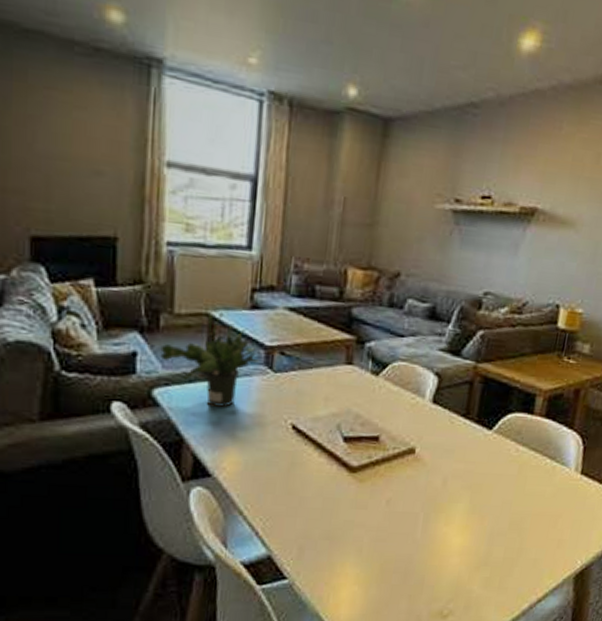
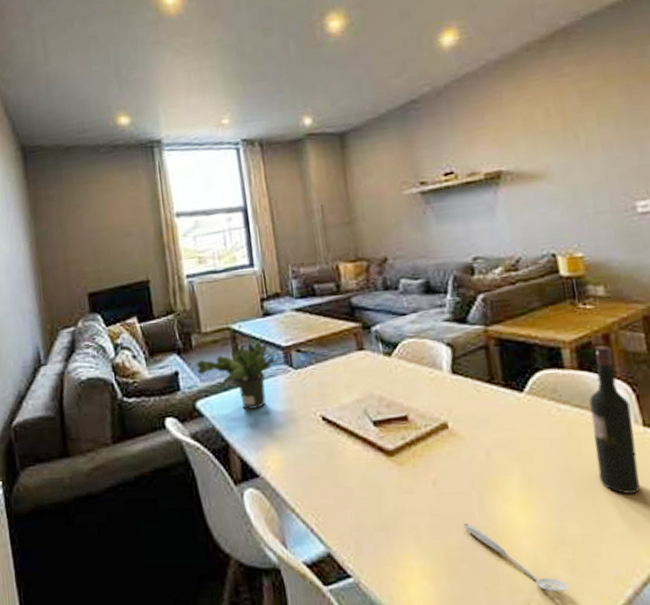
spoon: none [404,539,479,602] -> present [463,522,569,592]
wine bottle: none [531,398,578,529] -> present [589,345,641,494]

